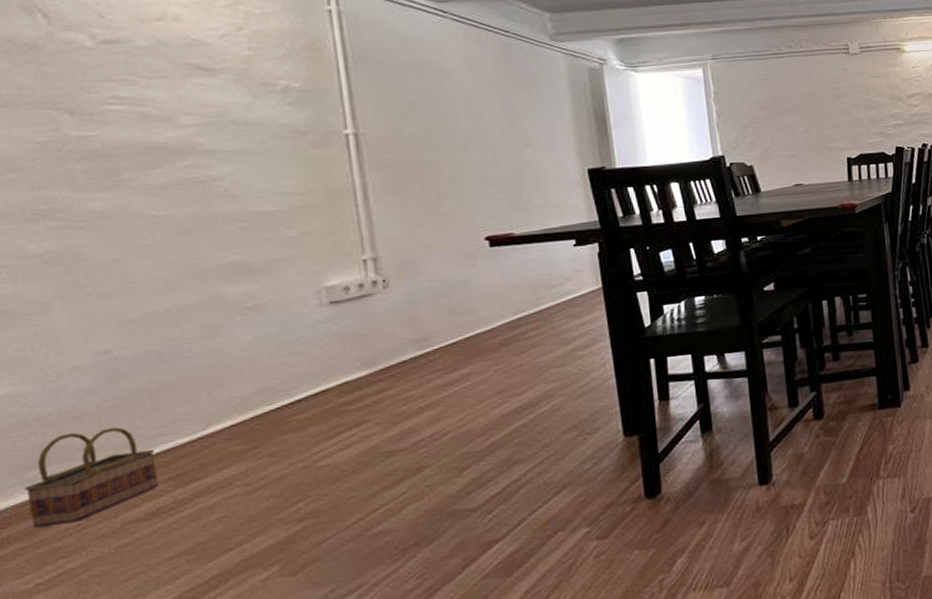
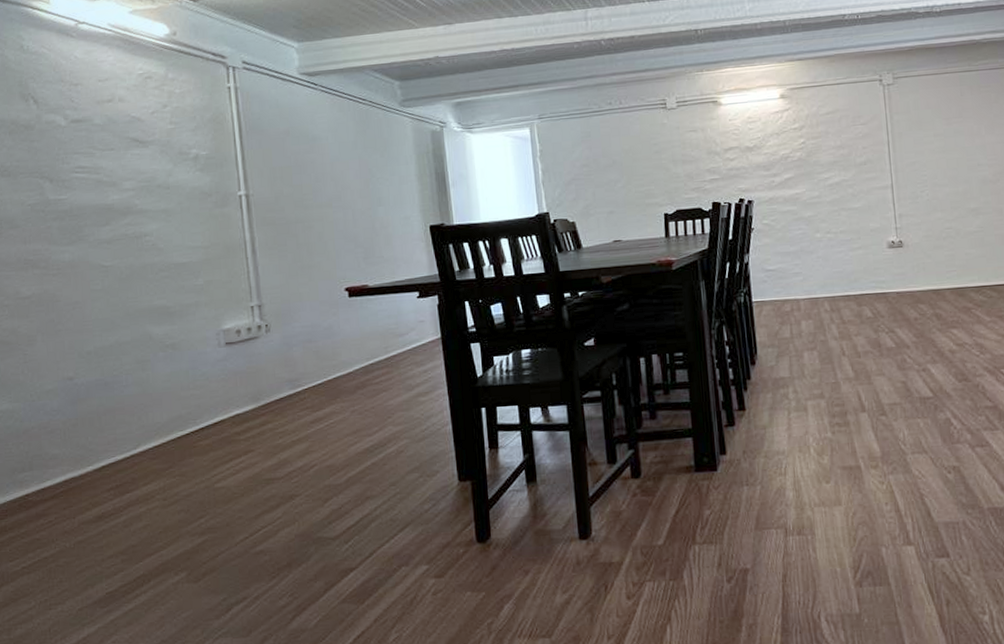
basket: present [24,427,160,528] -> none [16,442,104,521]

